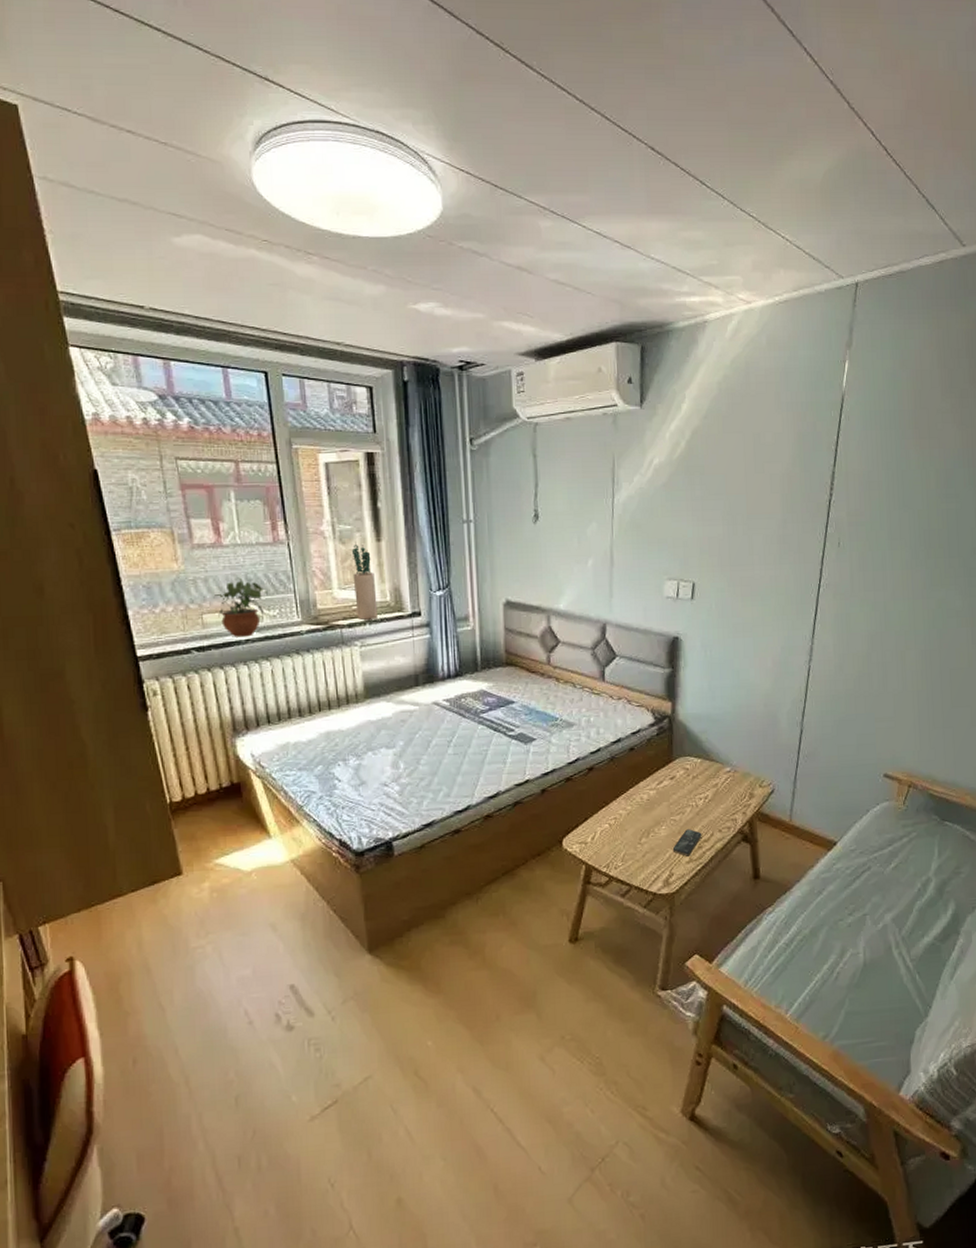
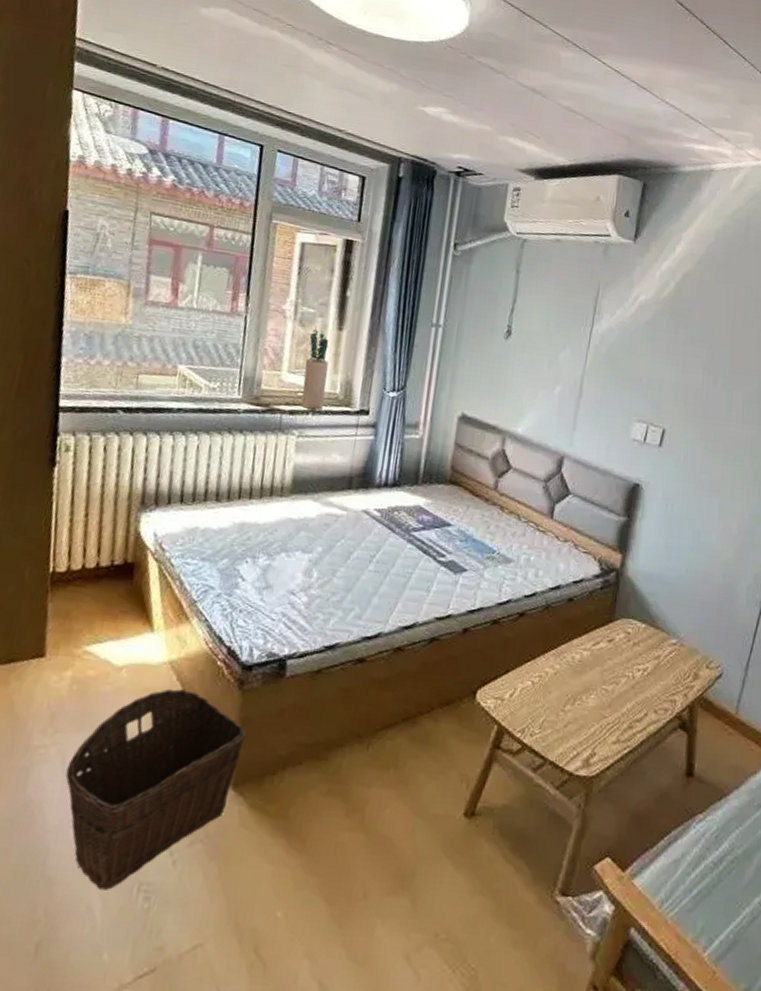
potted plant: present [213,577,268,637] -> none [154,342,213,406]
wicker basket: none [225,881,372,1049] -> present [65,688,247,890]
mobile phone: present [672,829,702,858] -> none [598,703,635,737]

